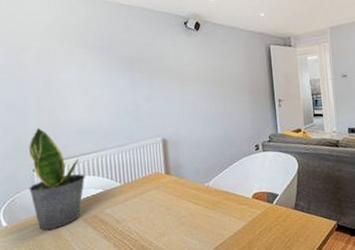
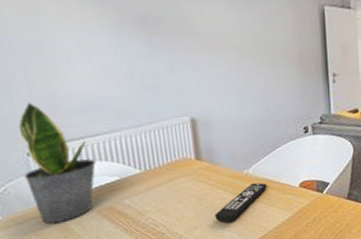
remote control: none [180,194,225,231] -> present [215,182,267,223]

